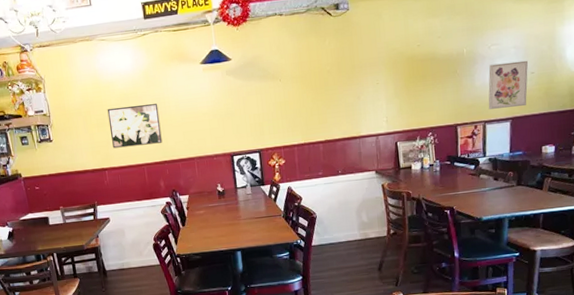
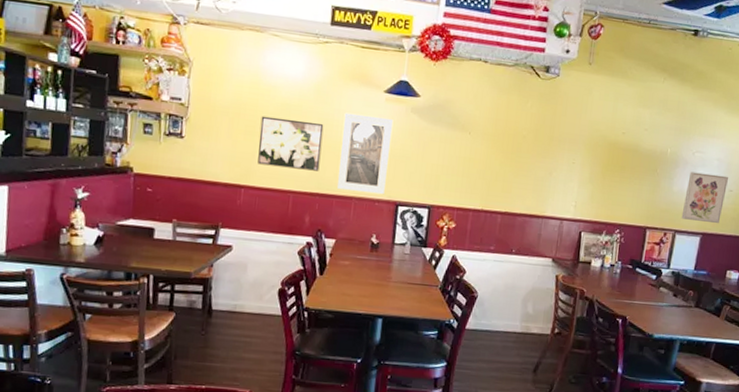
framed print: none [172,85,220,154] -> present [336,112,394,195]

